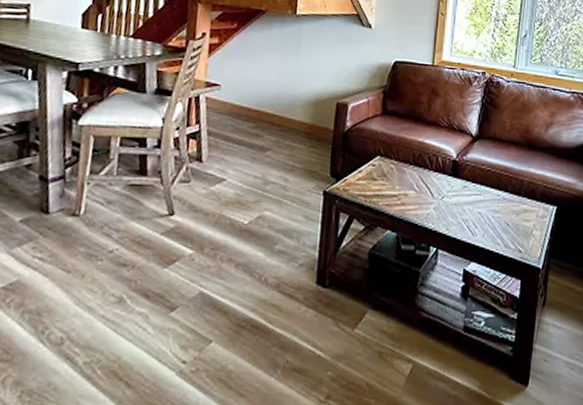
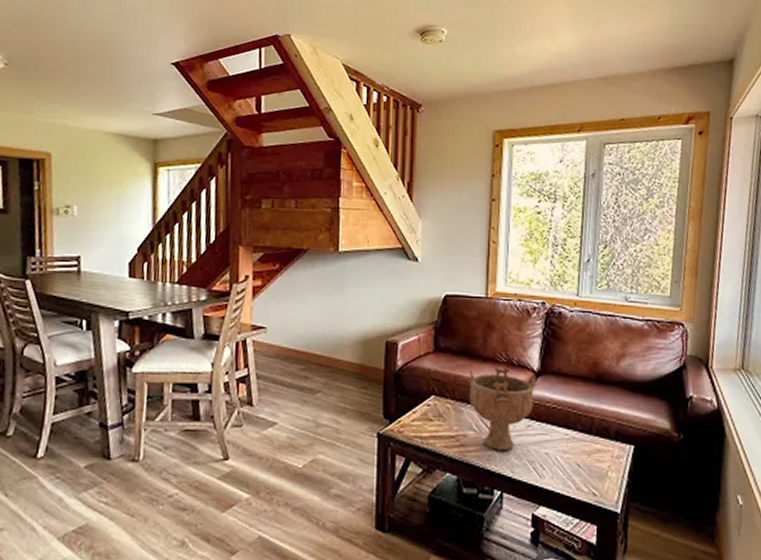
decorative bowl: none [411,130,474,209] -> present [469,366,536,450]

